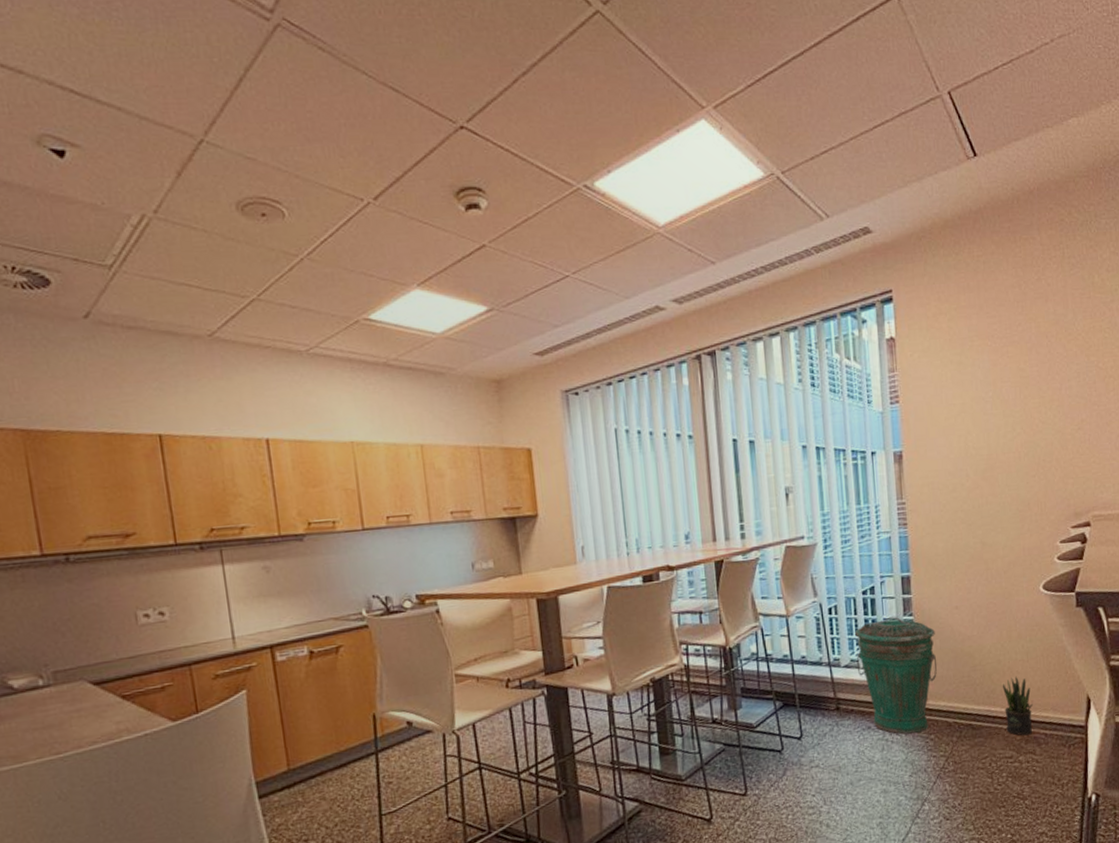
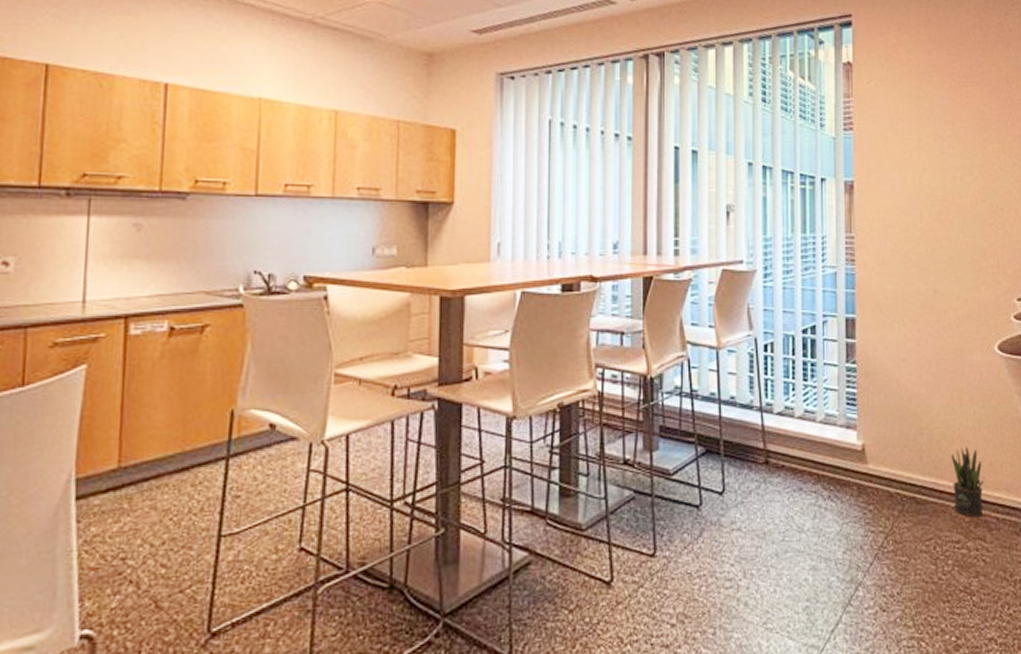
trash can: present [855,616,937,734] -> none [791,362,880,501]

